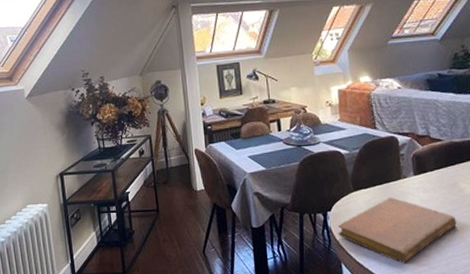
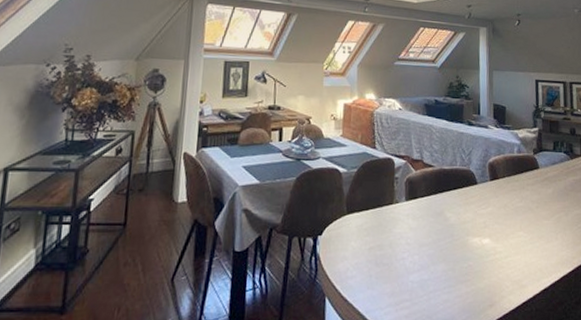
notebook: present [337,197,457,264] -> none [326,223,440,299]

